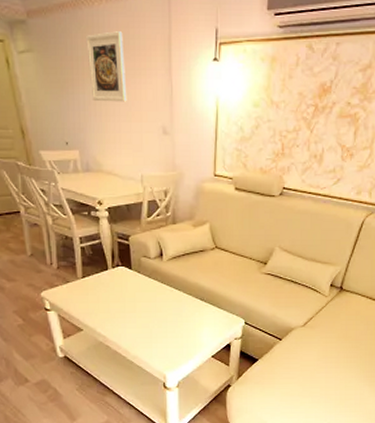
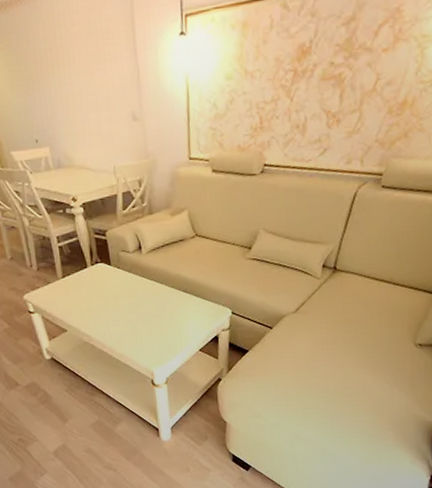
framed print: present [86,31,127,102] -> none [47,16,94,94]

